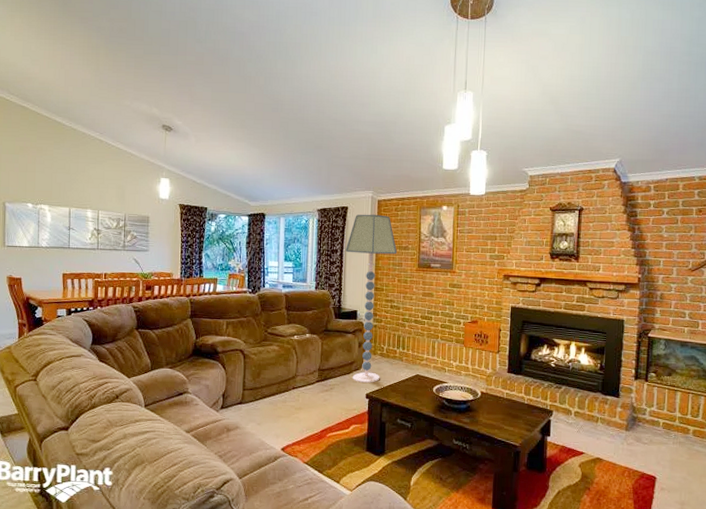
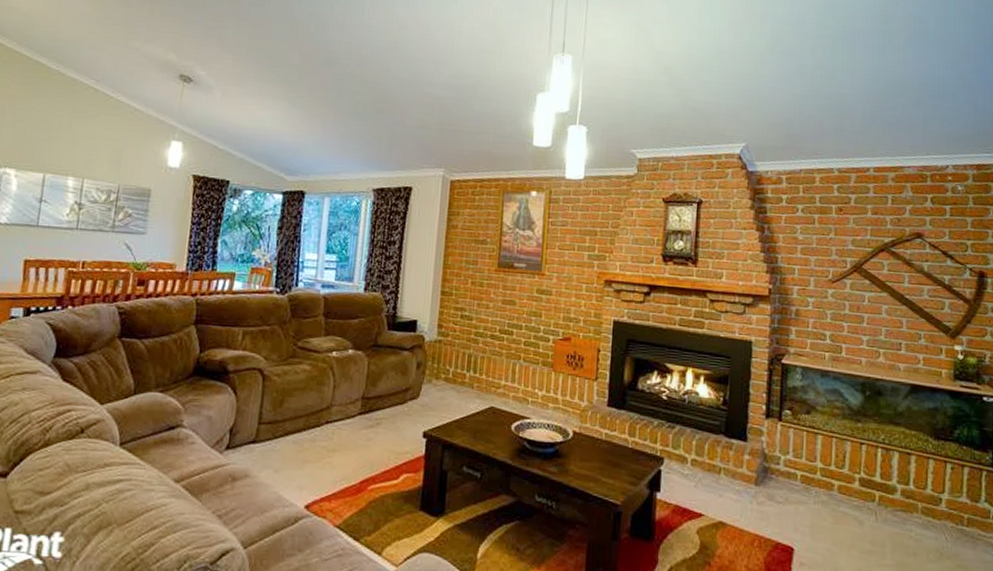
floor lamp: present [345,214,398,383] -> none [405,197,473,417]

